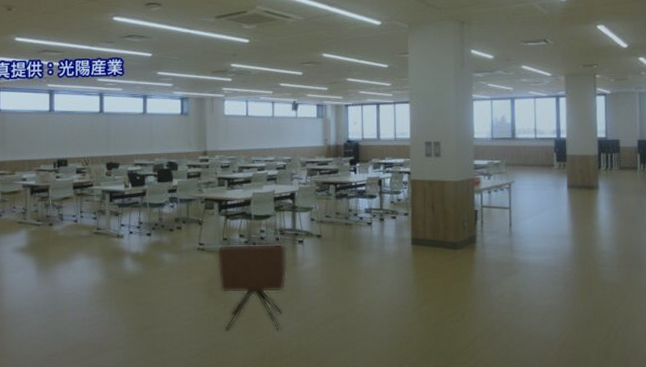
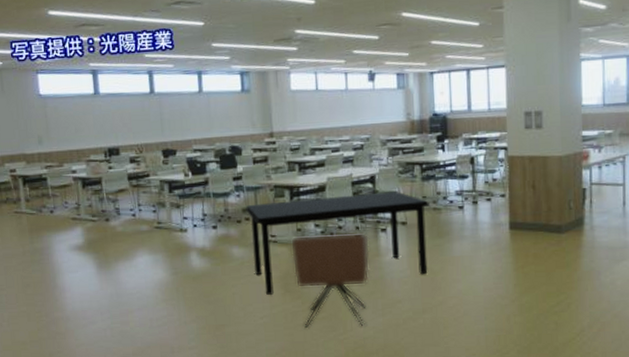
dining table: none [178,207,343,300] -> present [245,191,431,296]

